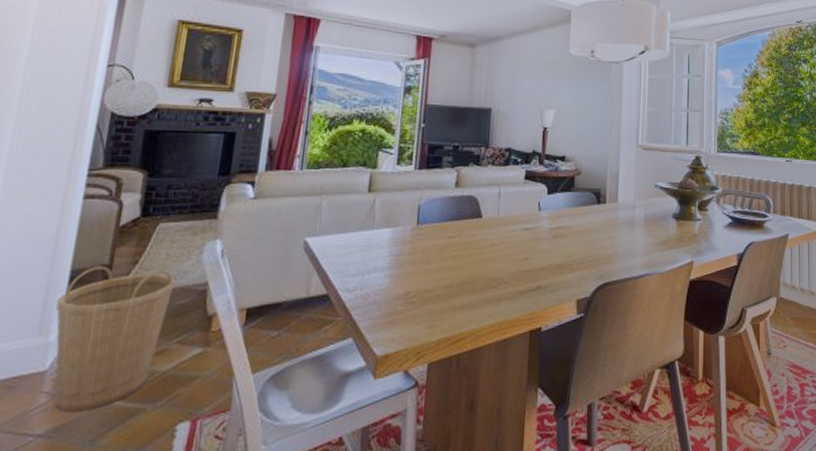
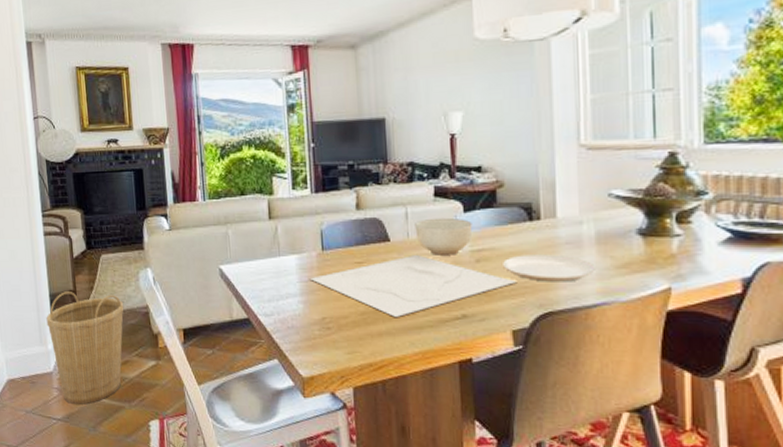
napkin: none [400,231,583,290] -> present [309,255,516,317]
bowl: none [505,198,554,232] -> present [415,217,473,255]
plate: none [574,232,643,257] -> present [503,254,595,282]

